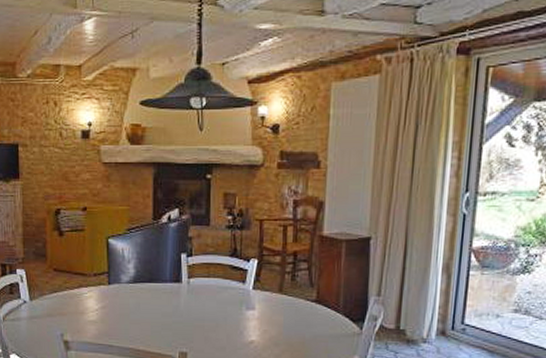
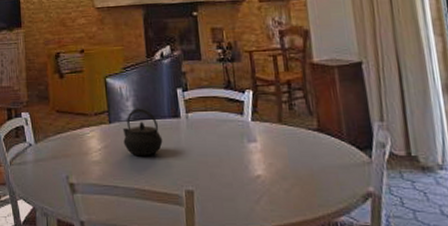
kettle: none [122,271,162,318] -> present [122,108,163,157]

